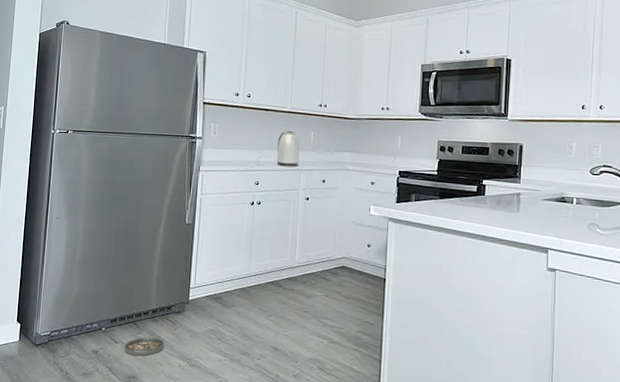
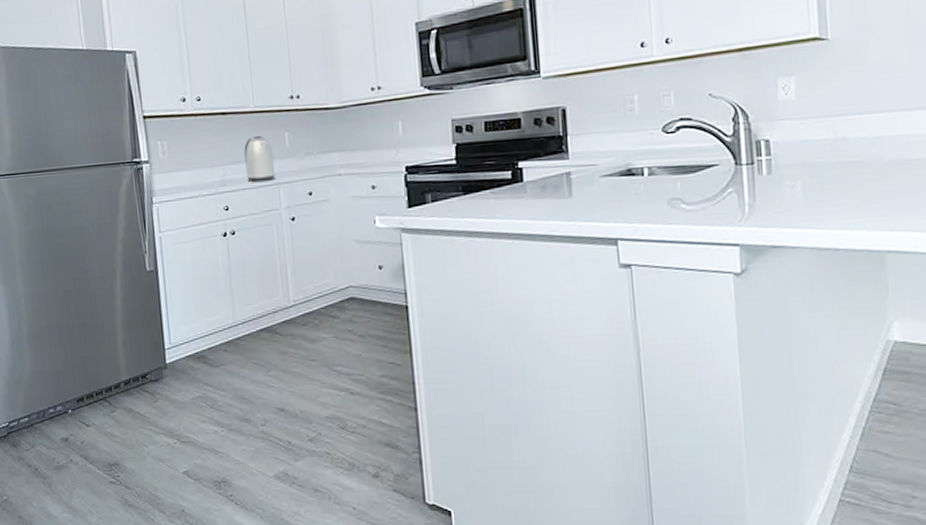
pet bowl: present [125,337,165,356] -> none [99,414,146,438]

